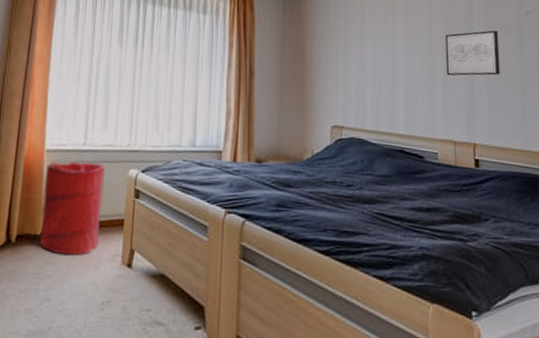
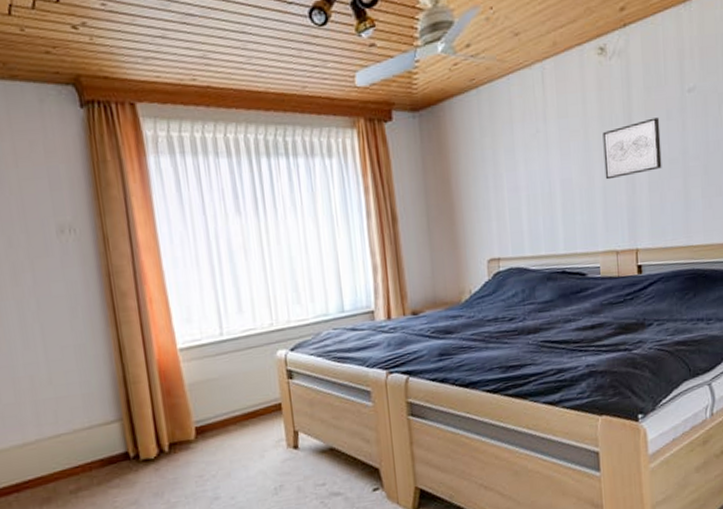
laundry hamper: present [39,162,105,256] -> none [184,351,260,453]

